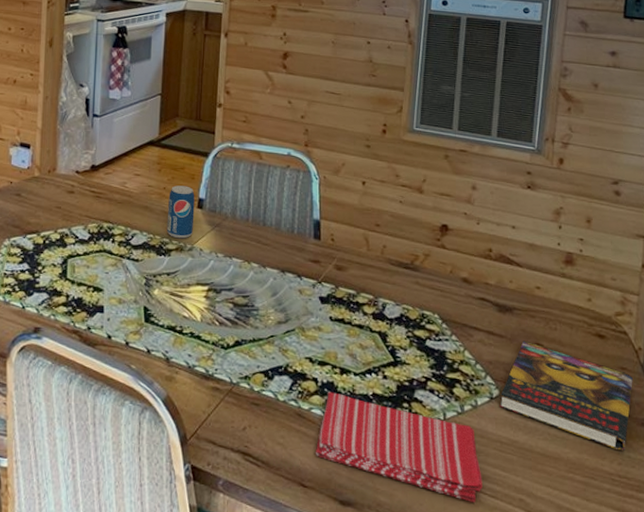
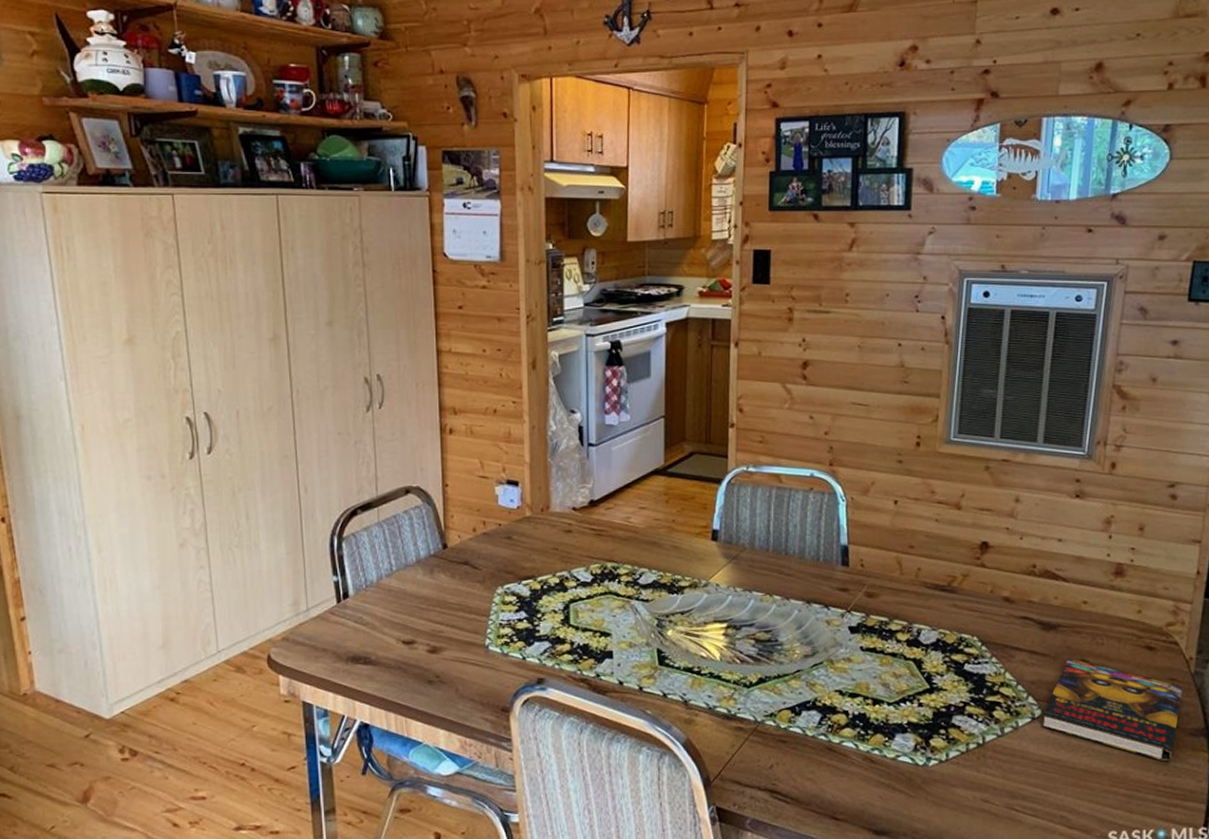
beverage can: present [166,185,195,239] -> none [678,517,709,575]
dish towel: present [315,392,483,502] -> none [847,724,1023,822]

